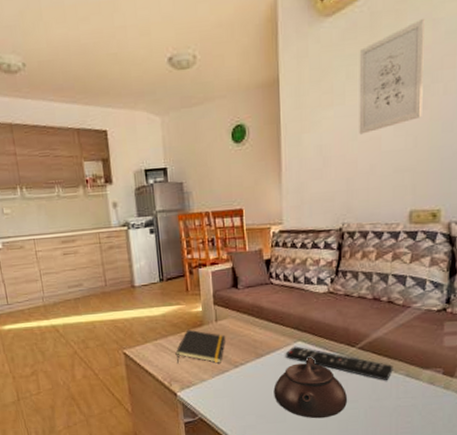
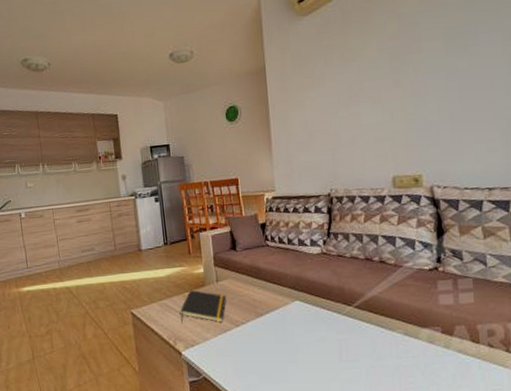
teapot: present [273,357,348,419] -> none [274,316,349,379]
remote control: present [285,346,393,381] -> none [284,305,391,340]
wall art: present [359,19,425,135] -> none [334,14,396,111]

